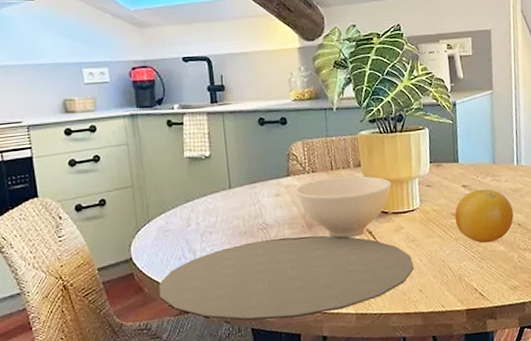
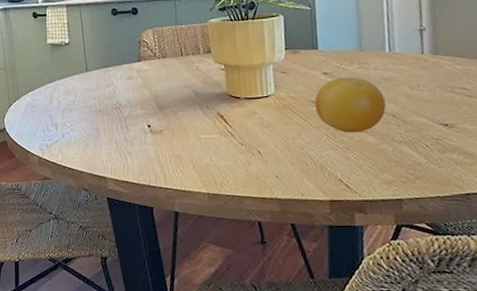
placemat: present [158,236,414,321] -> none [27,117,269,192]
bowl: present [295,176,392,238] -> none [146,62,244,120]

